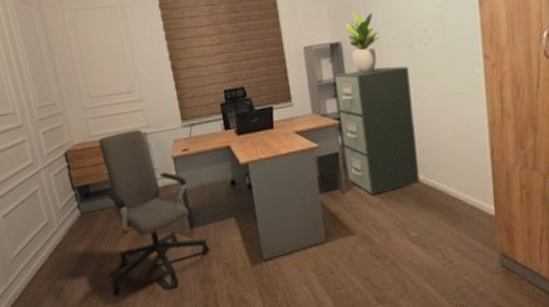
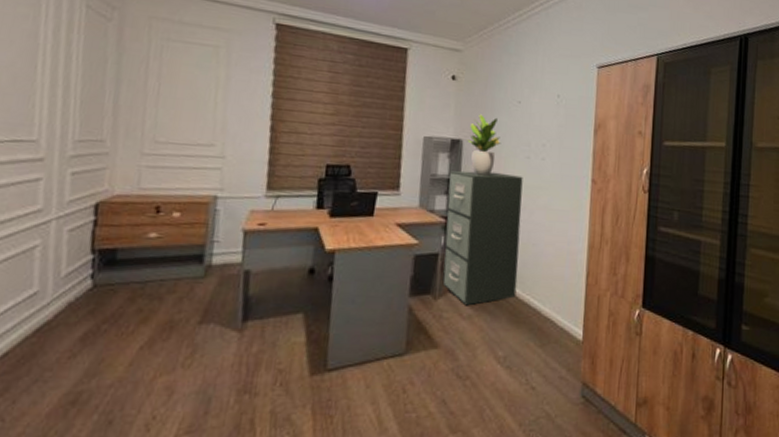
office chair: present [98,129,210,296] -> none [105,189,263,404]

